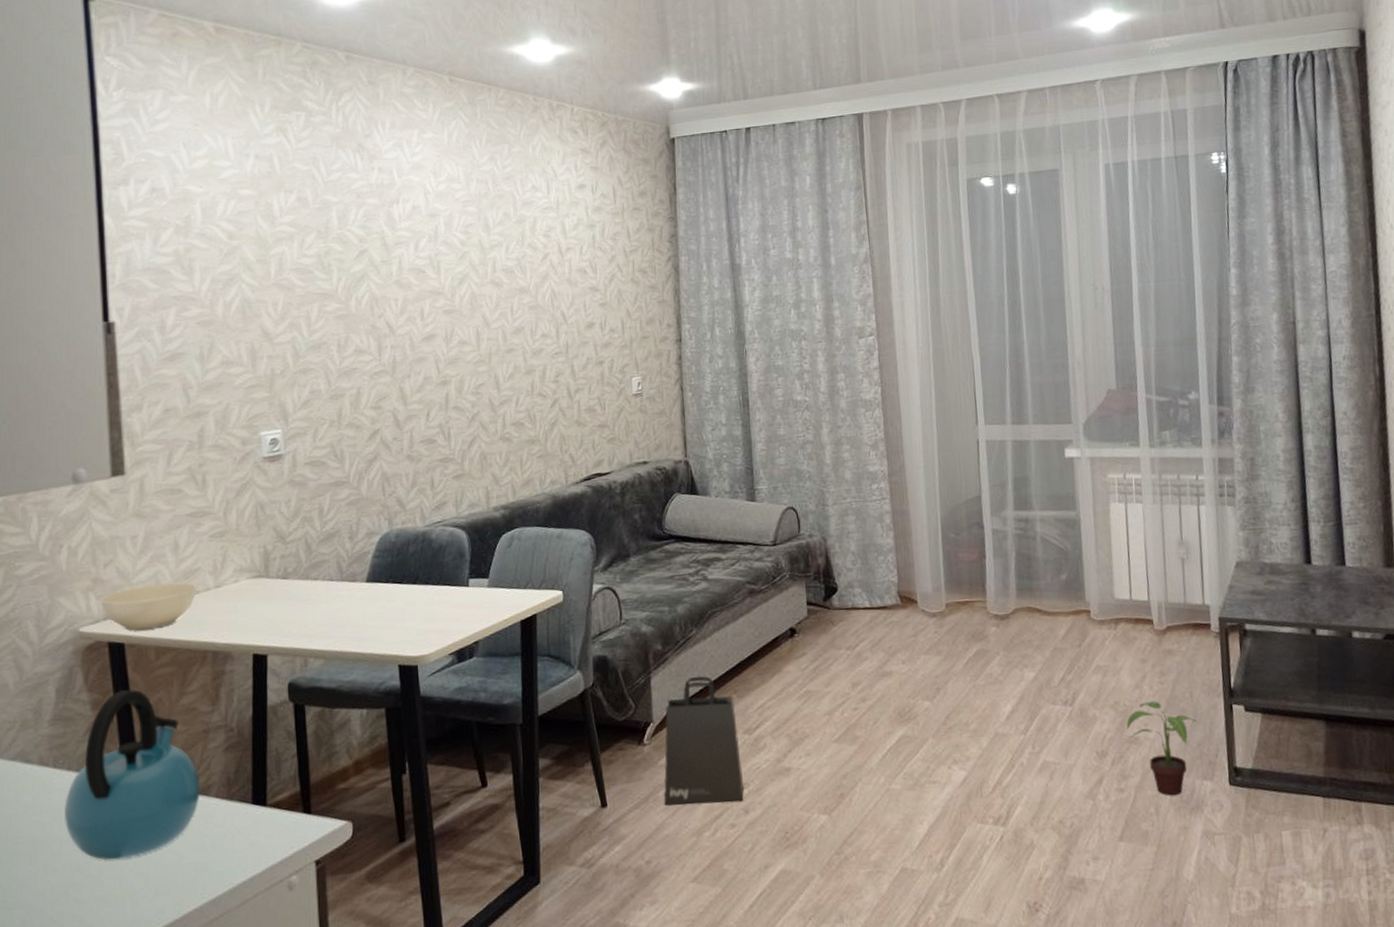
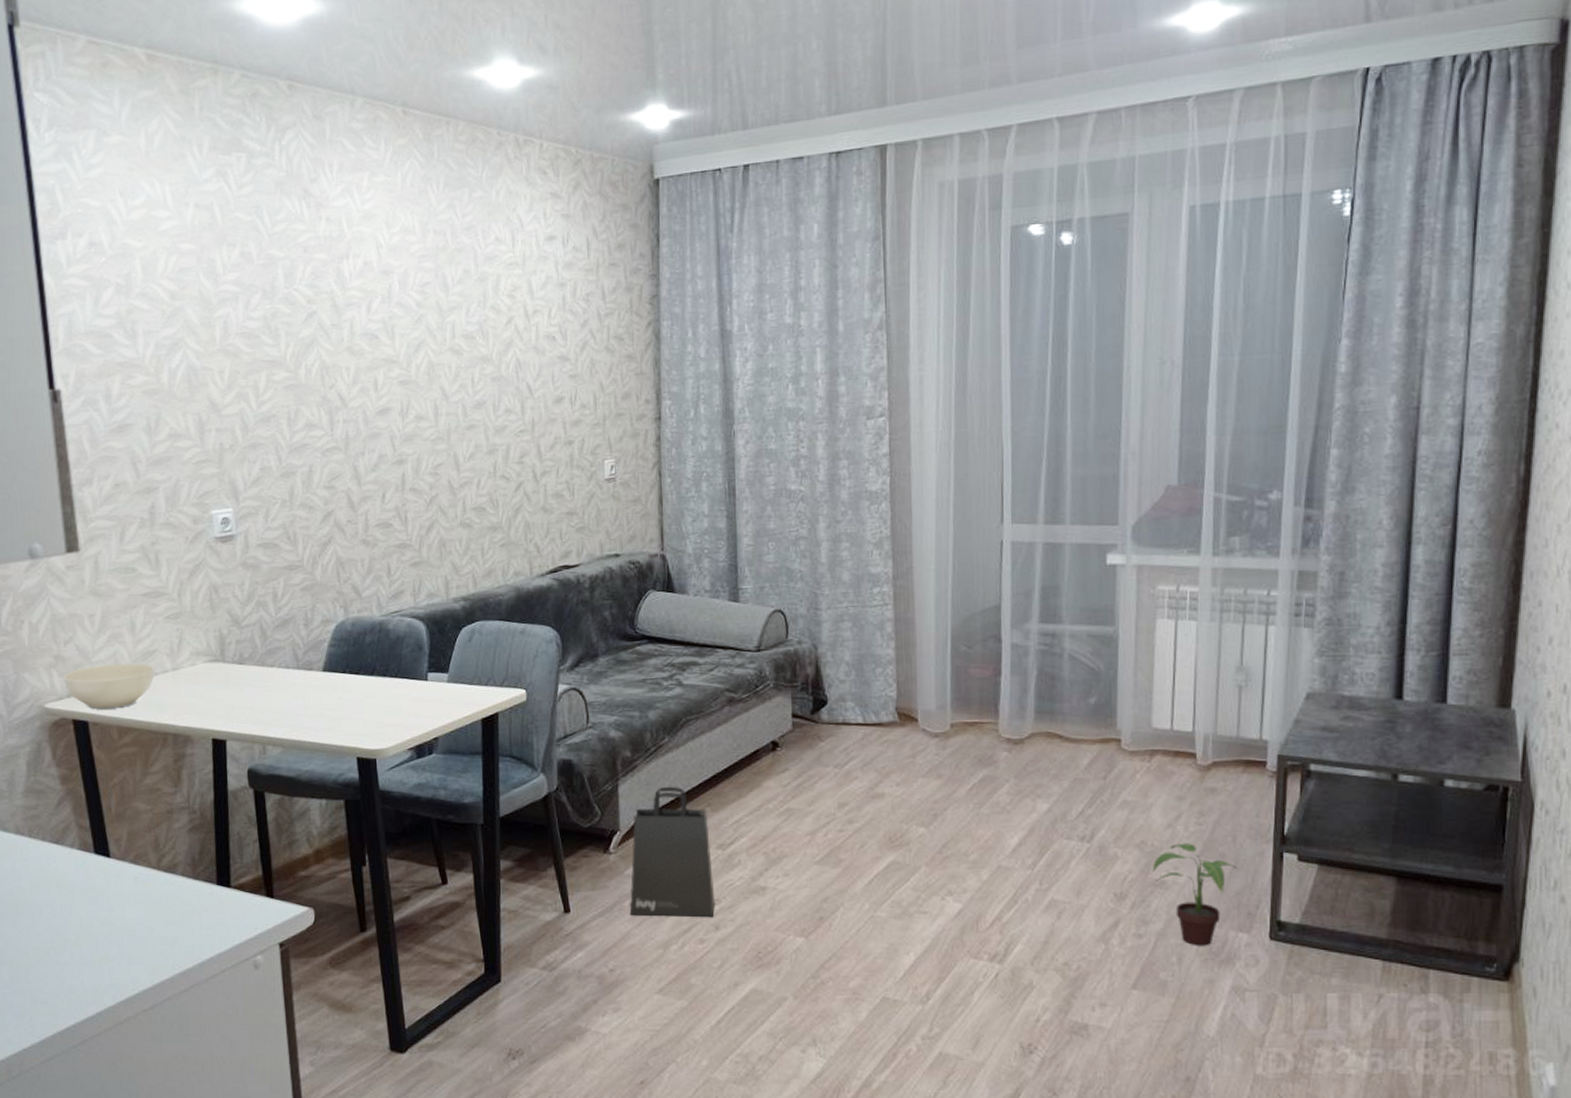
kettle: present [64,689,201,861] -> none [41,766,168,928]

